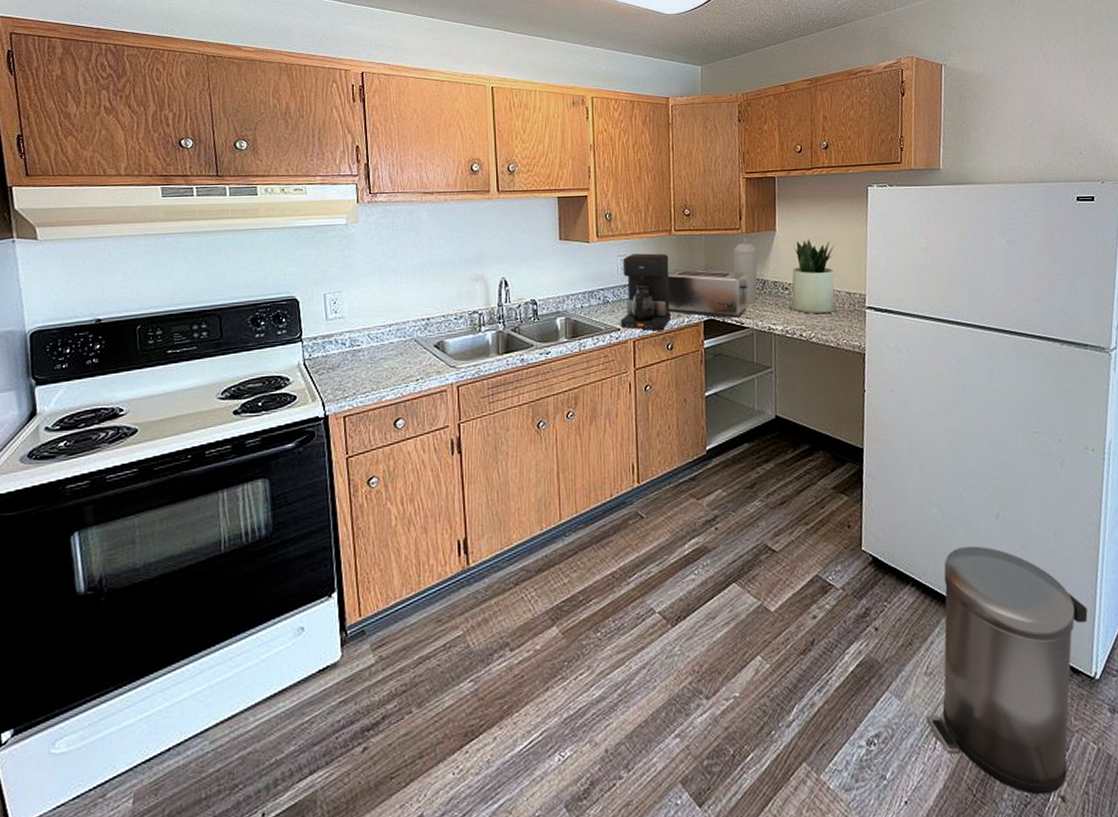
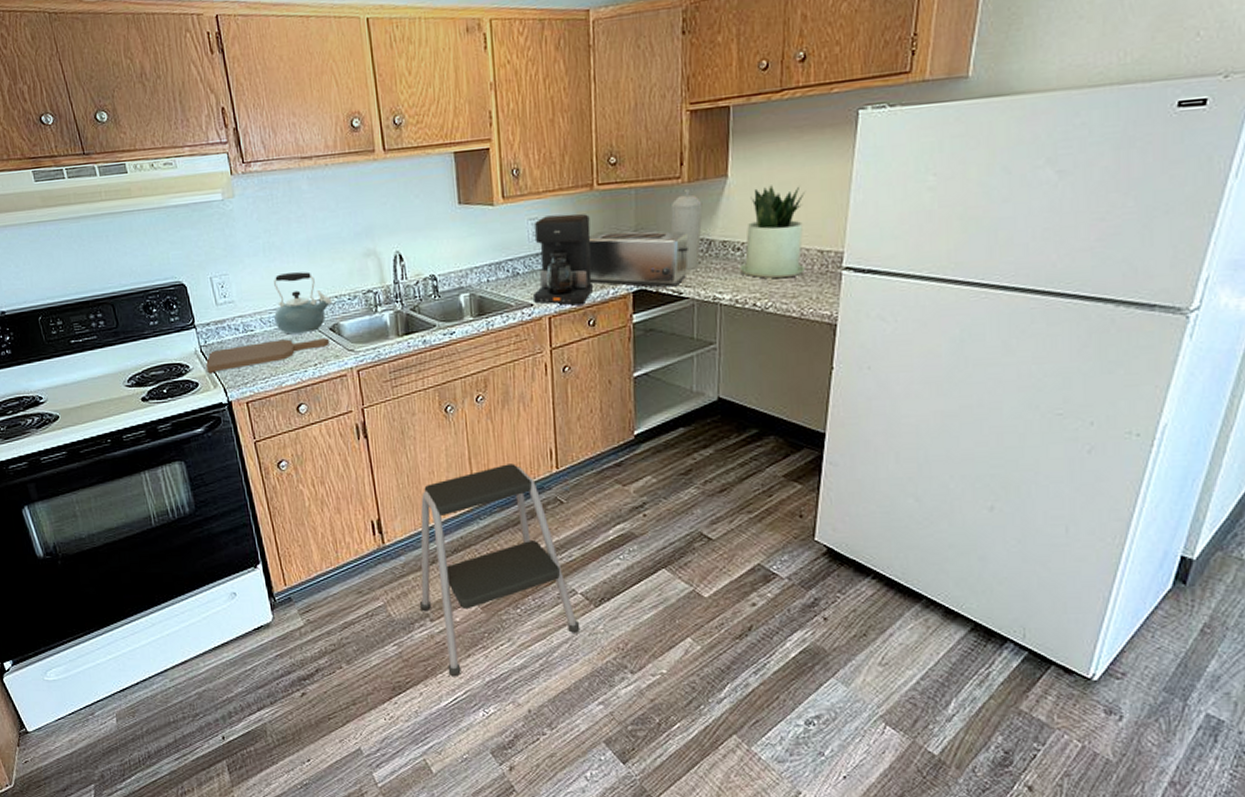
cutting board: none [307,354,433,386] -> present [206,338,329,373]
kettle: none [382,292,440,350] -> present [274,272,333,335]
step stool: none [500,478,658,716] -> present [419,464,581,677]
pedal bin: present [925,546,1088,795] -> none [875,539,1095,783]

